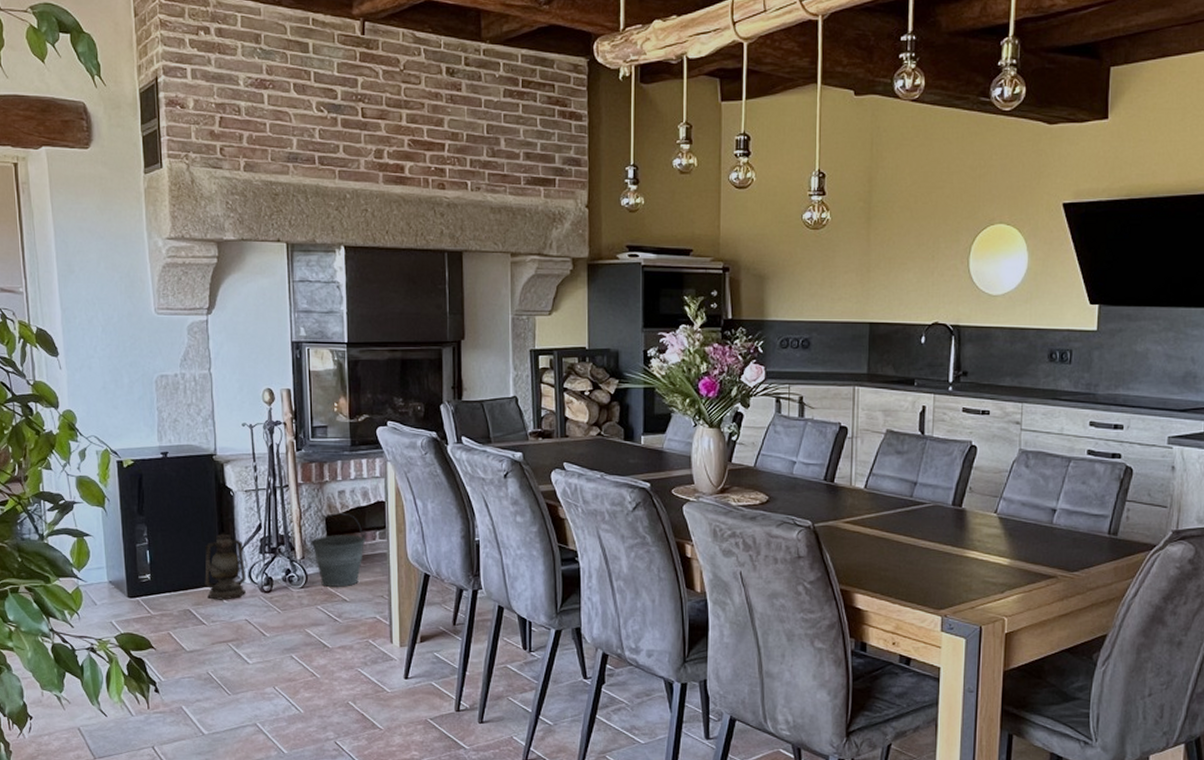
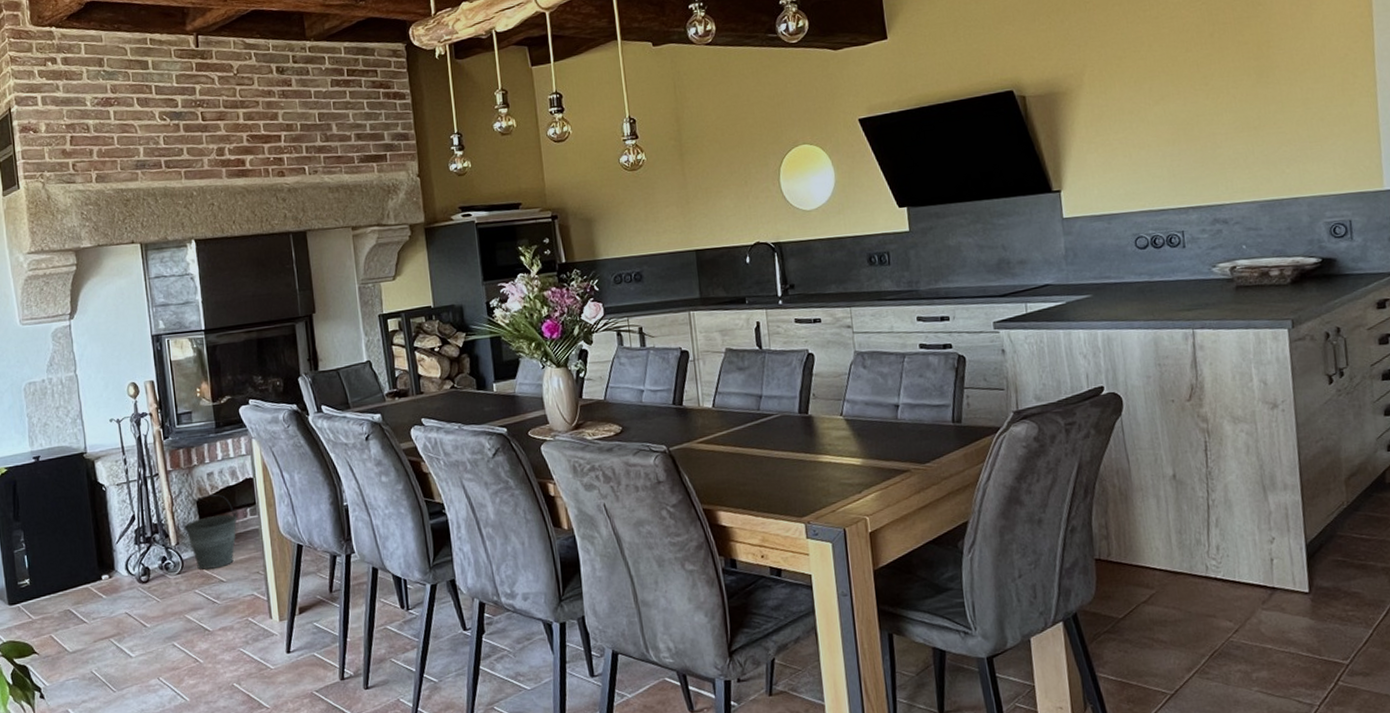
lantern: present [205,532,248,600] -> none [81,528,124,597]

